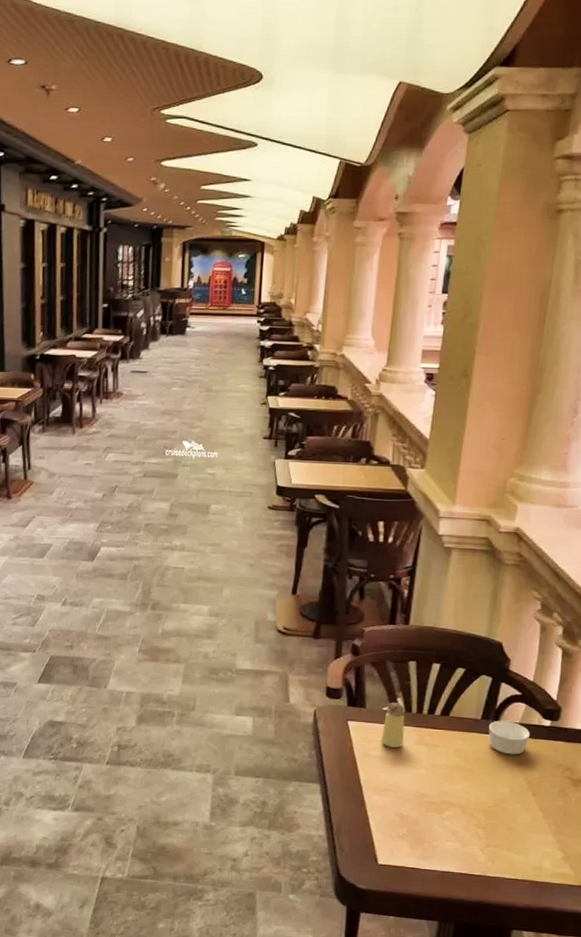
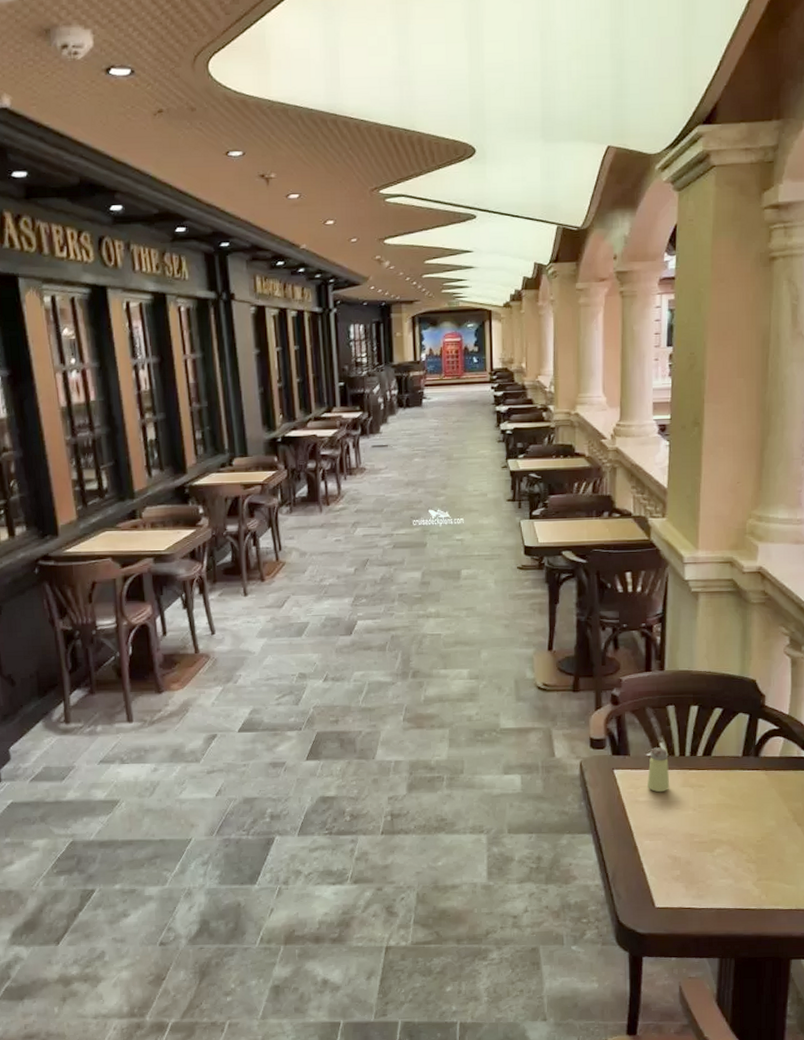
ramekin: present [488,720,531,755] -> none [750,755,791,788]

